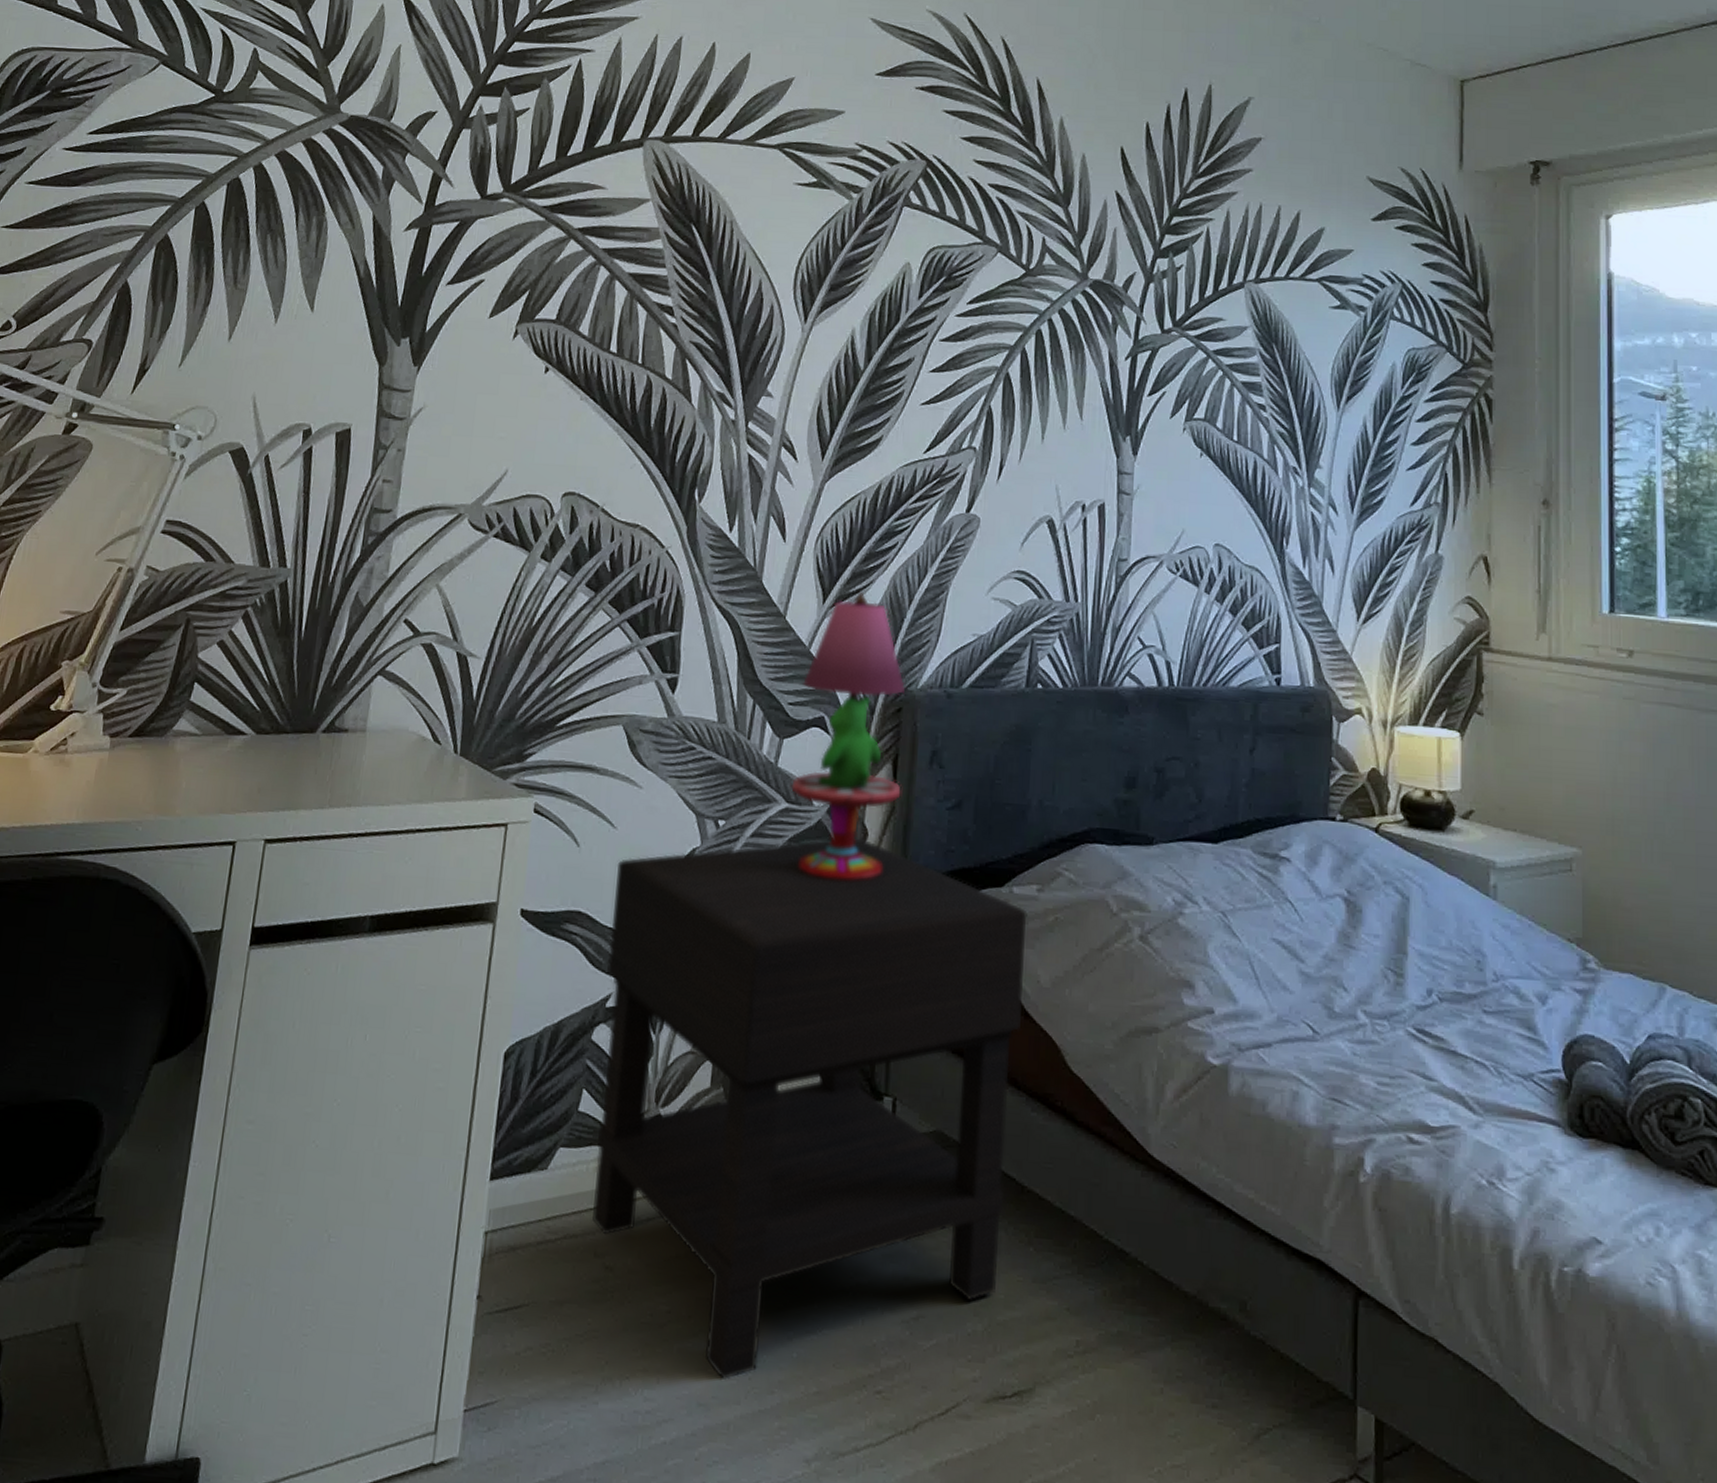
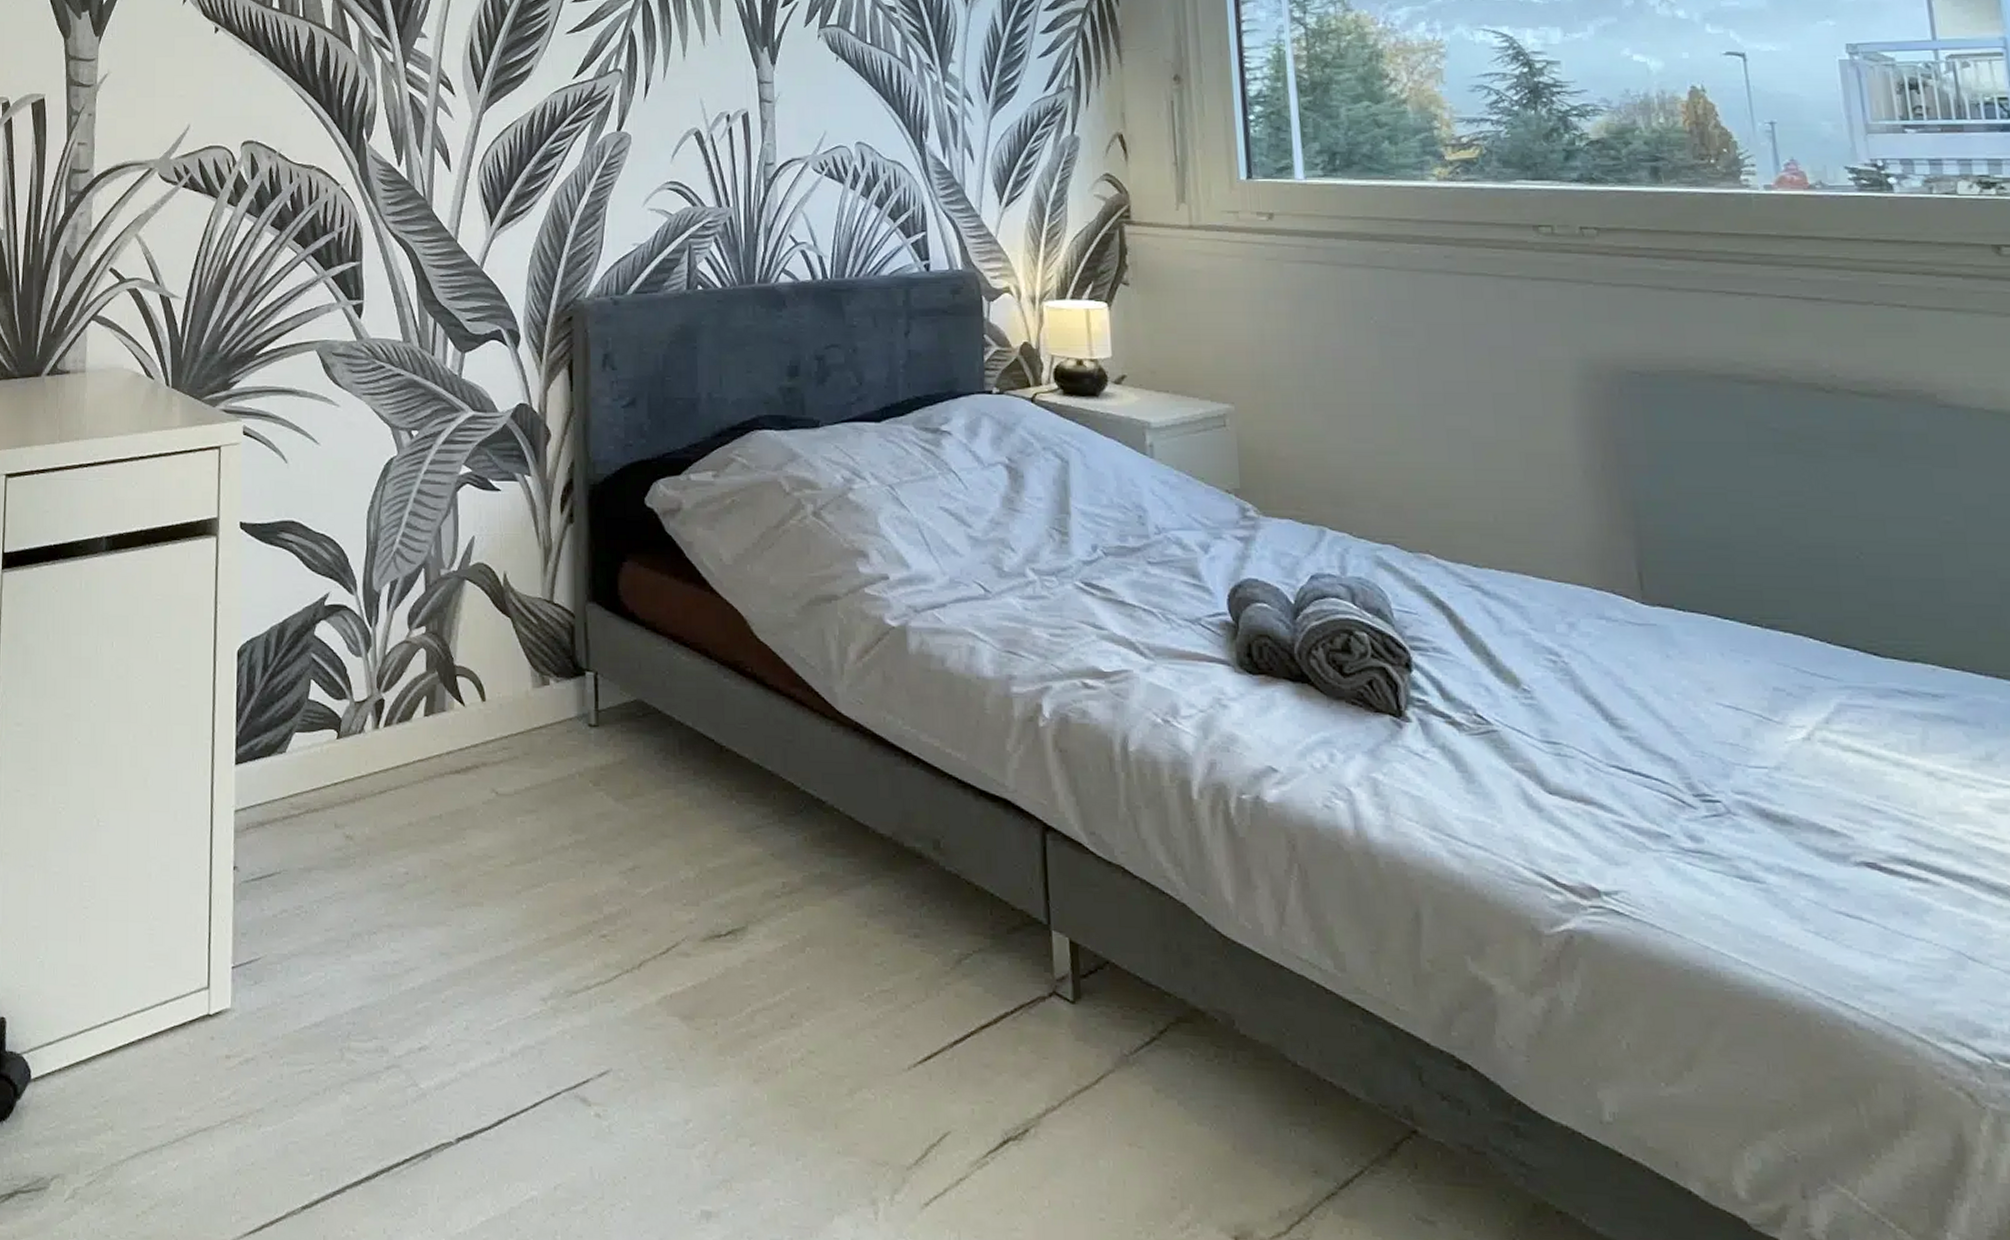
nightstand: present [591,838,1028,1381] -> none [323,439,707,932]
table lamp: present [791,591,906,882] -> none [476,212,578,479]

